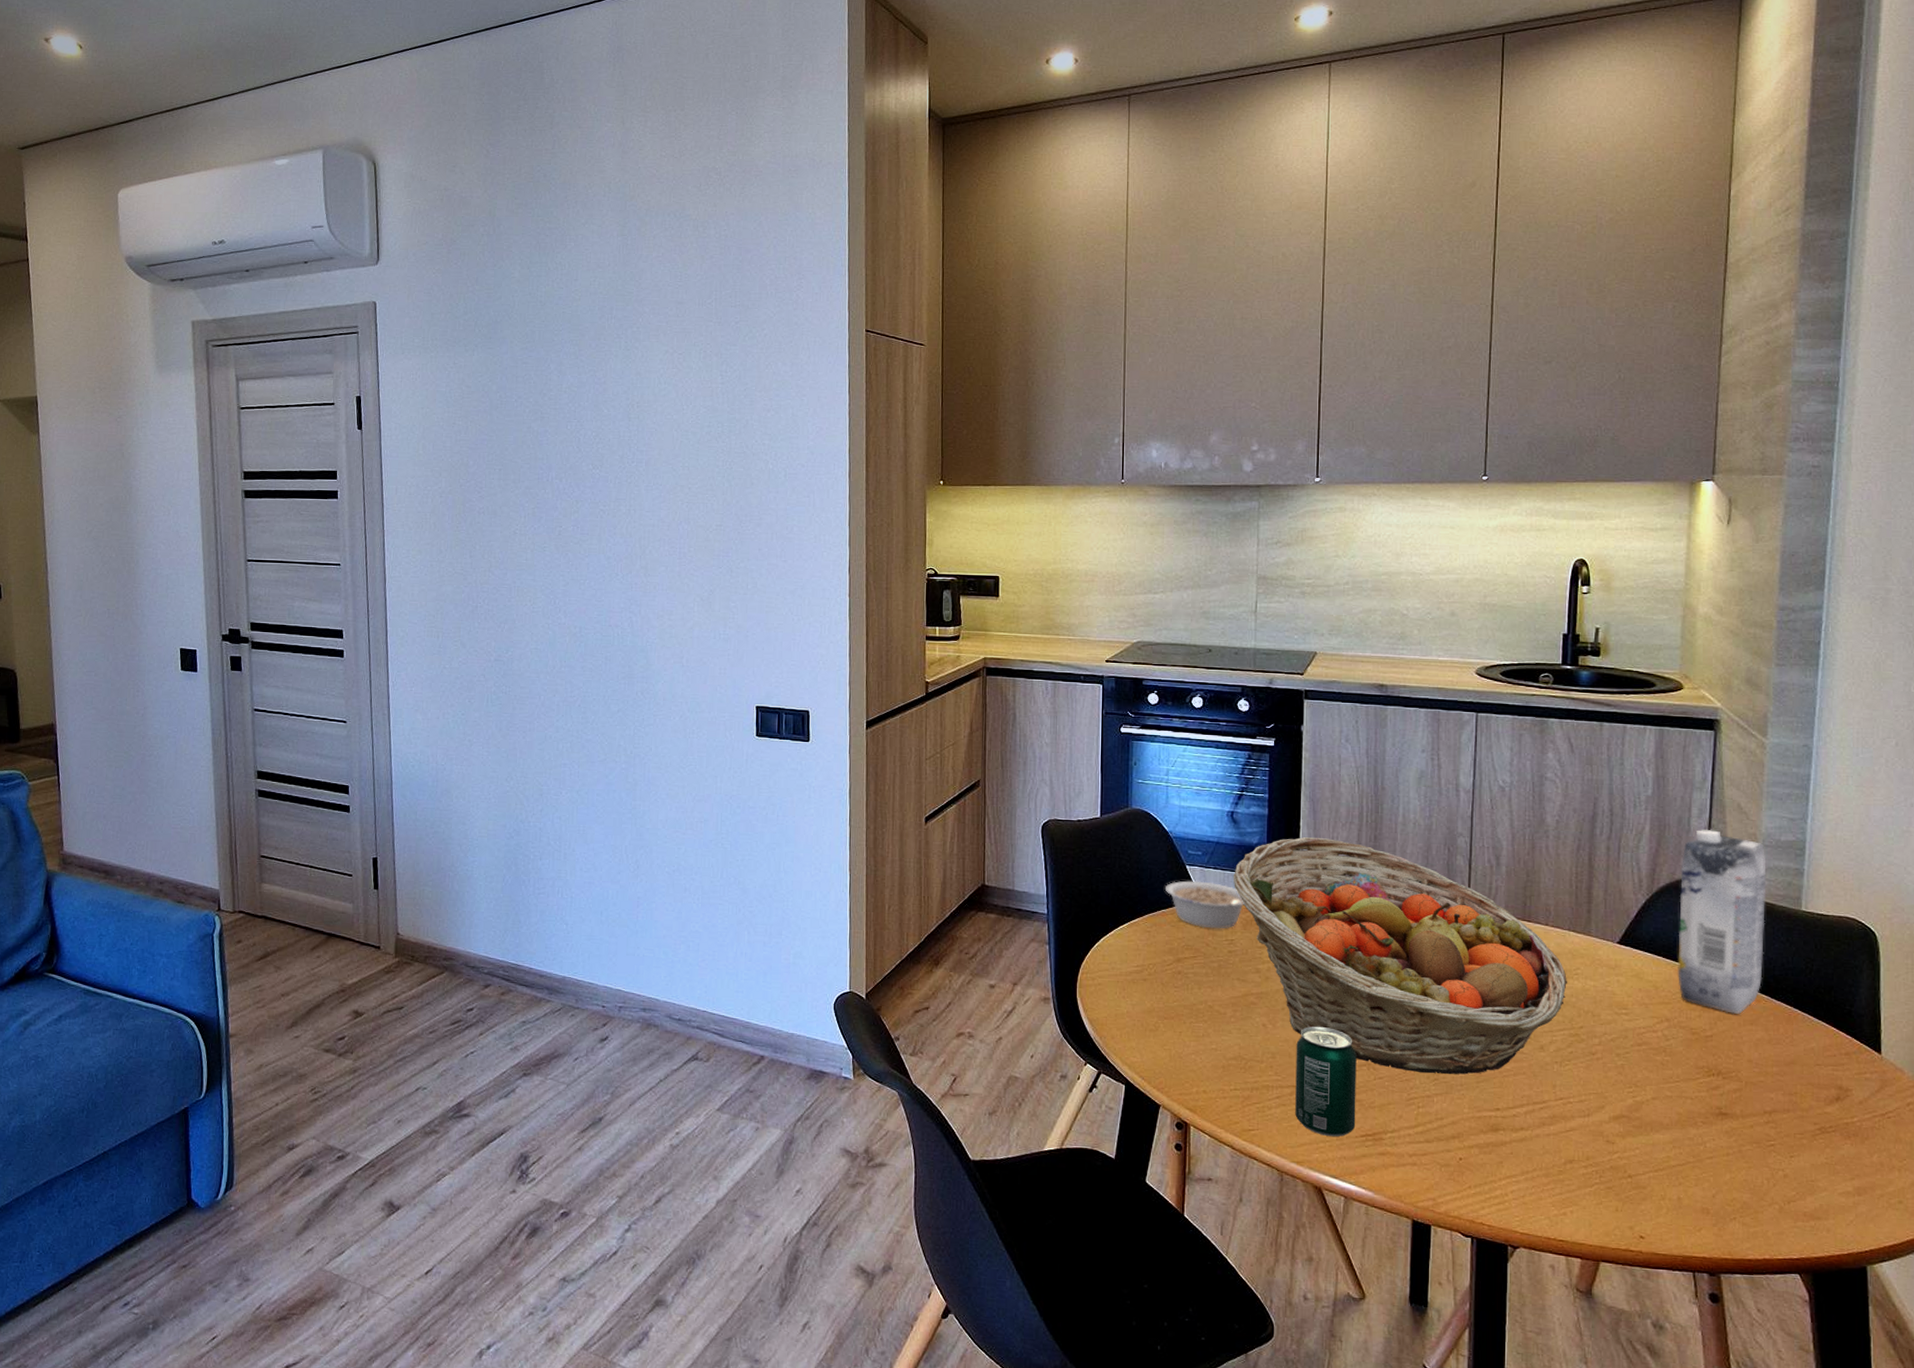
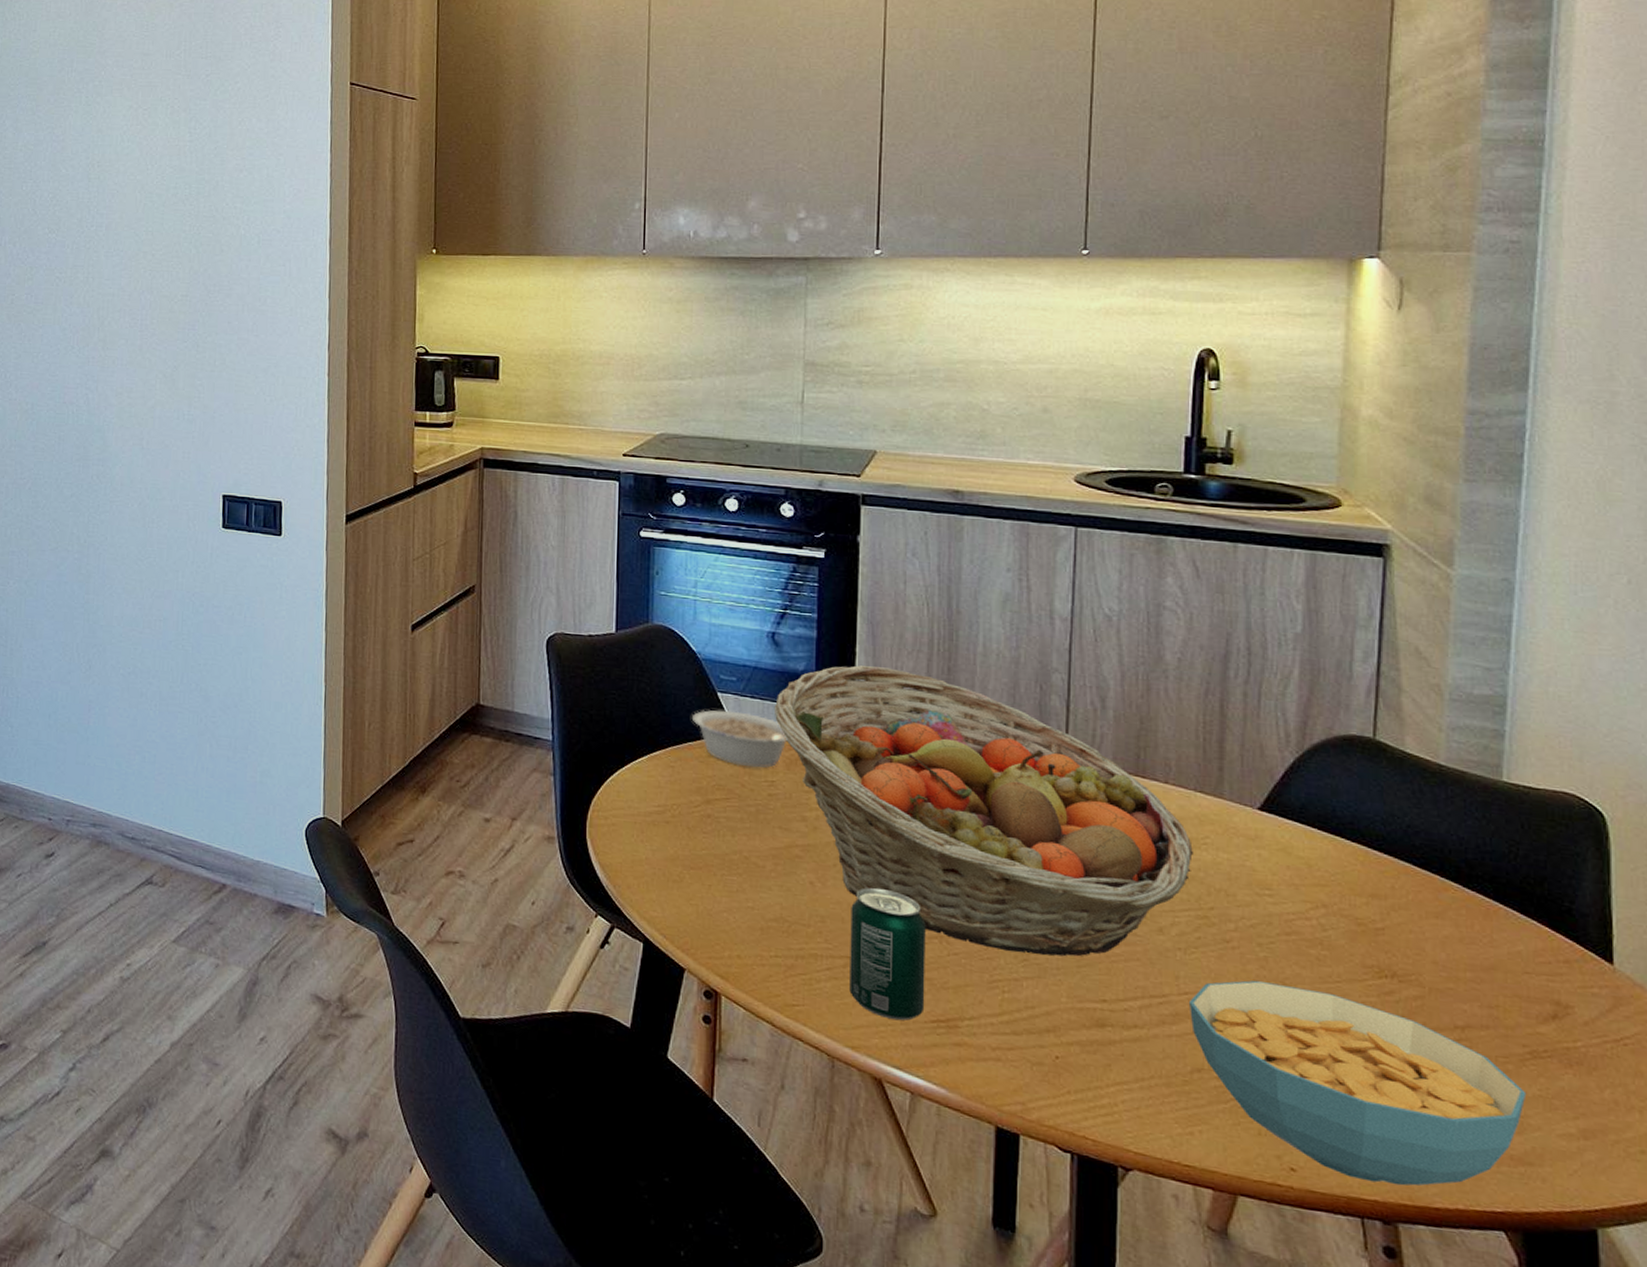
cereal bowl: none [1563,1084,1817,1244] -> present [1188,980,1527,1186]
juice carton: present [1678,829,1767,1014] -> none [1337,676,1455,904]

